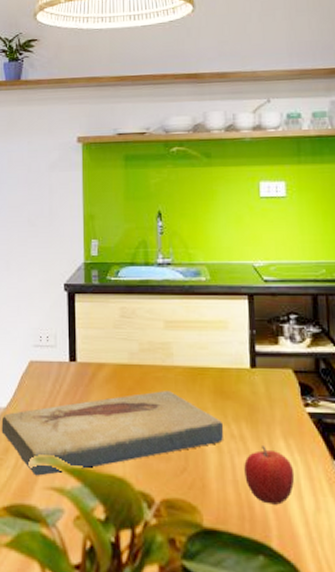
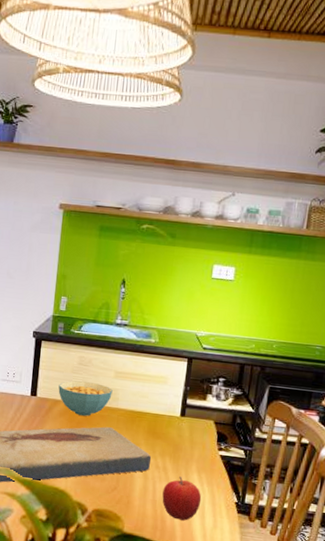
cereal bowl: none [101,337,165,380] -> present [58,381,113,416]

